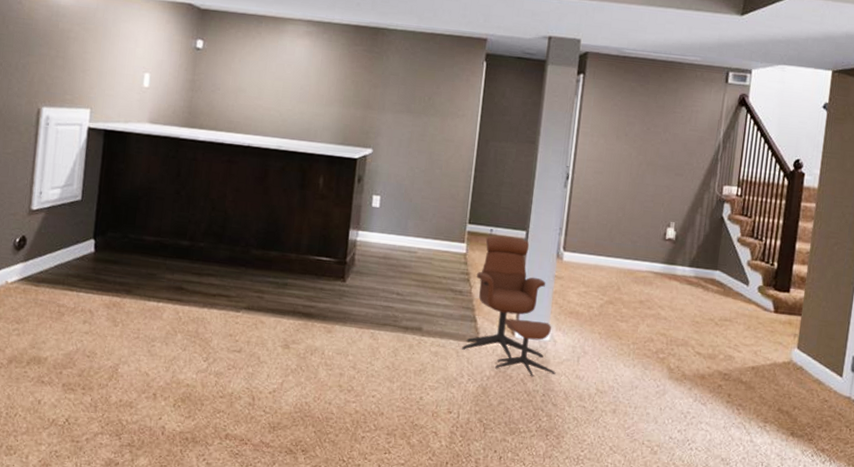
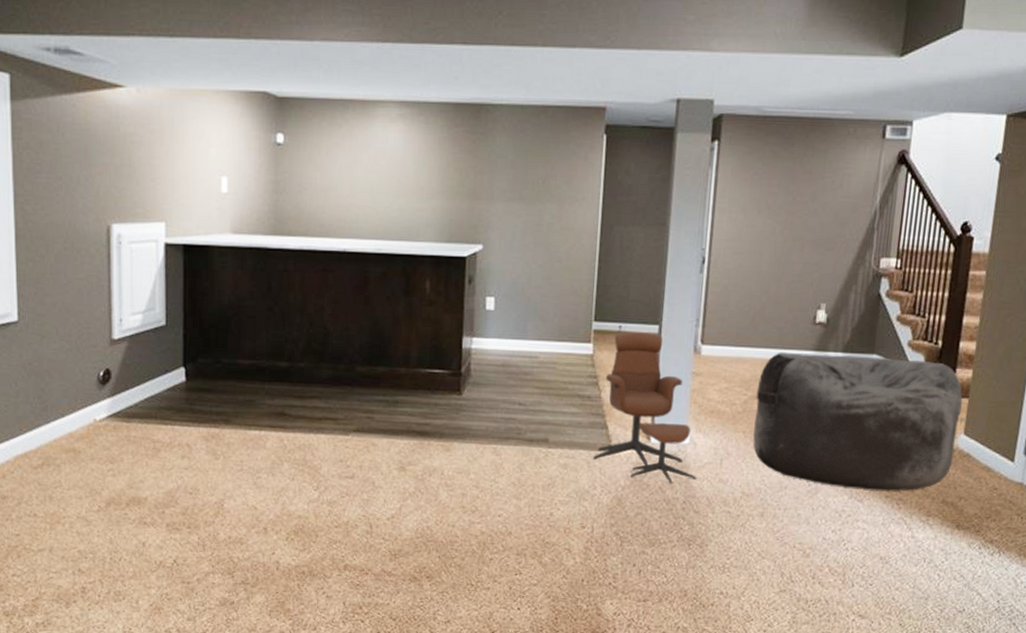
bean bag chair: none [607,262,796,397] -> present [753,352,963,490]

